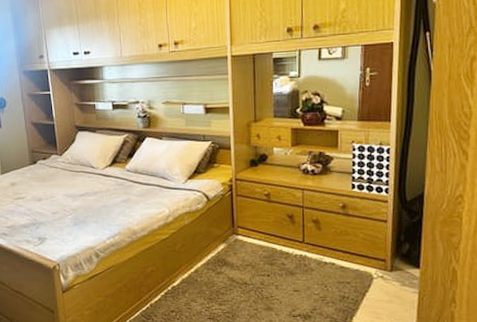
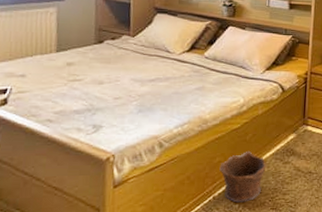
clay pot: none [153,262,199,311] -> present [219,152,266,203]

